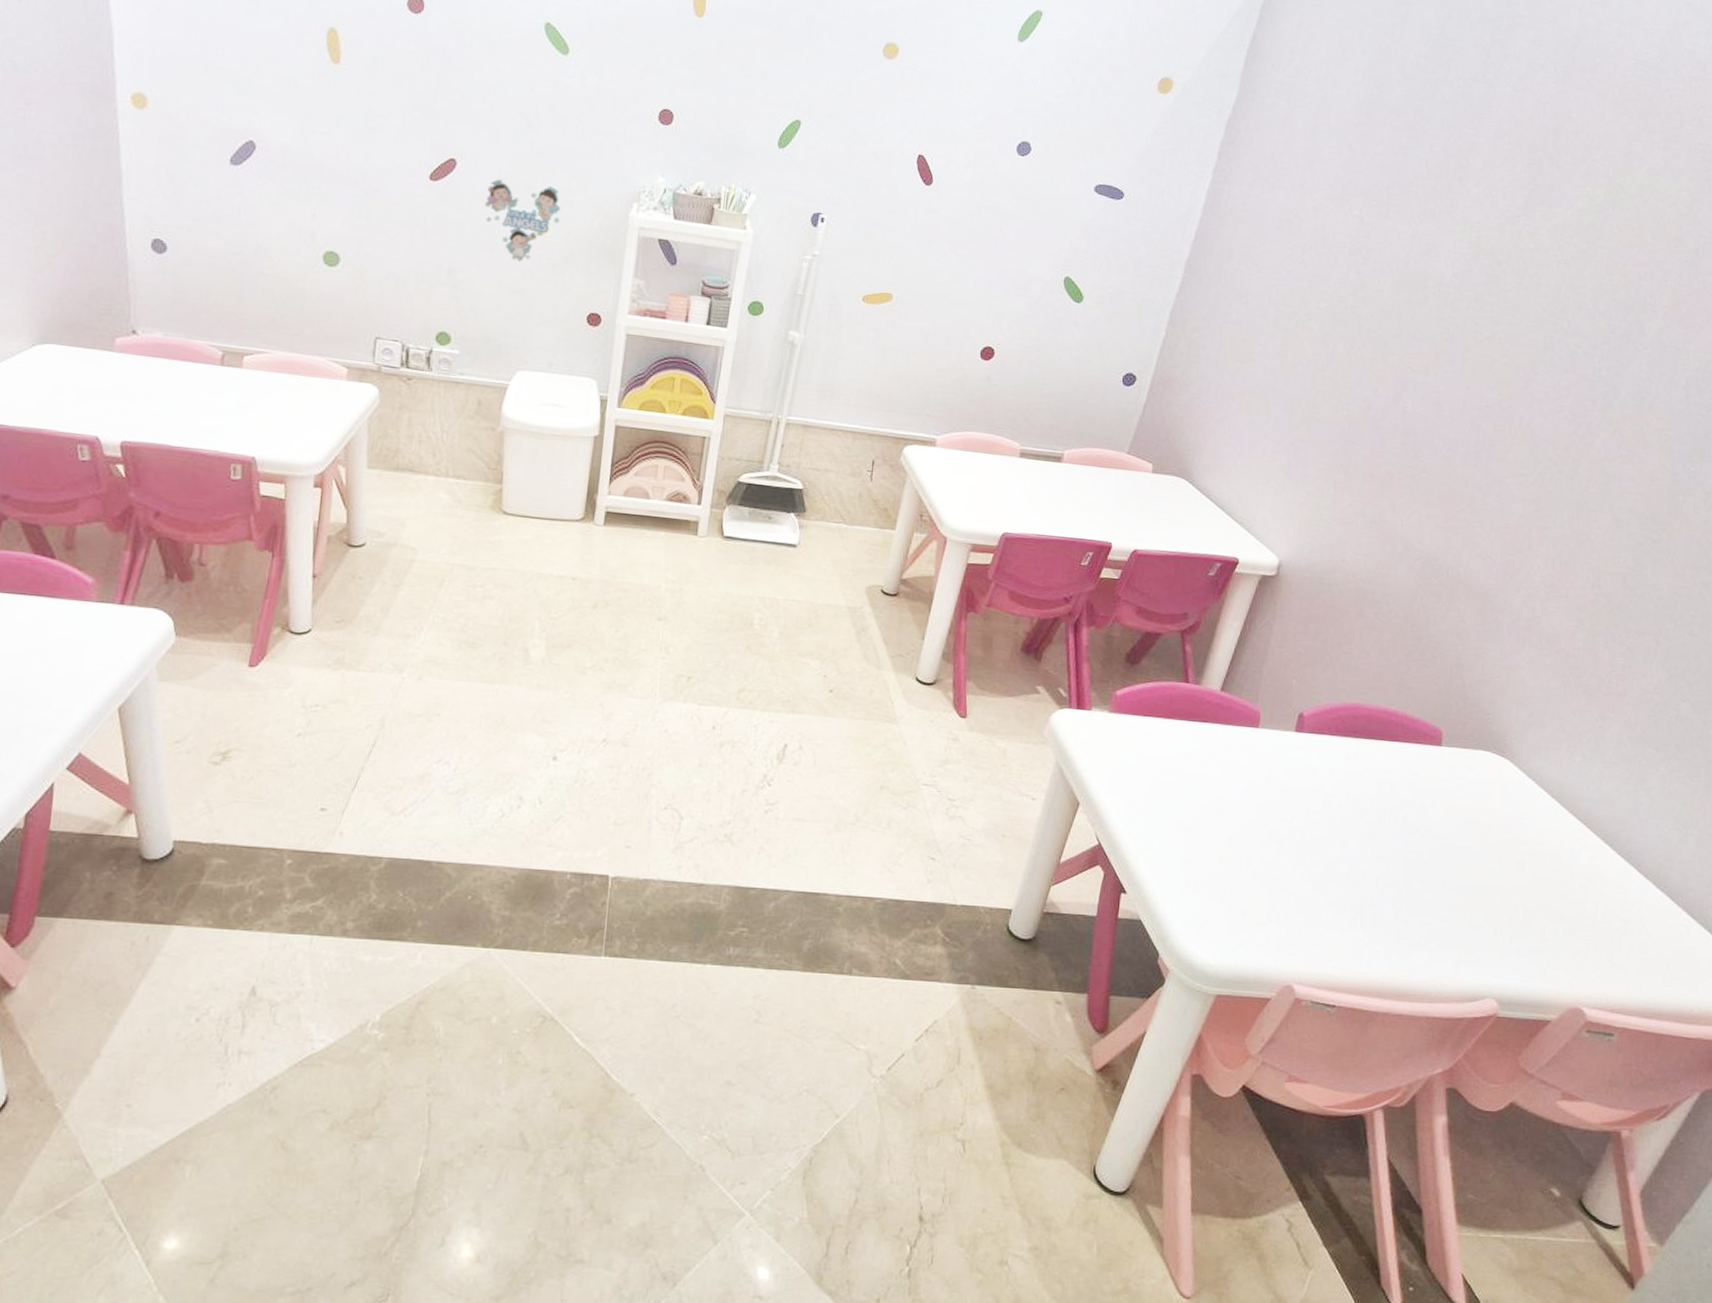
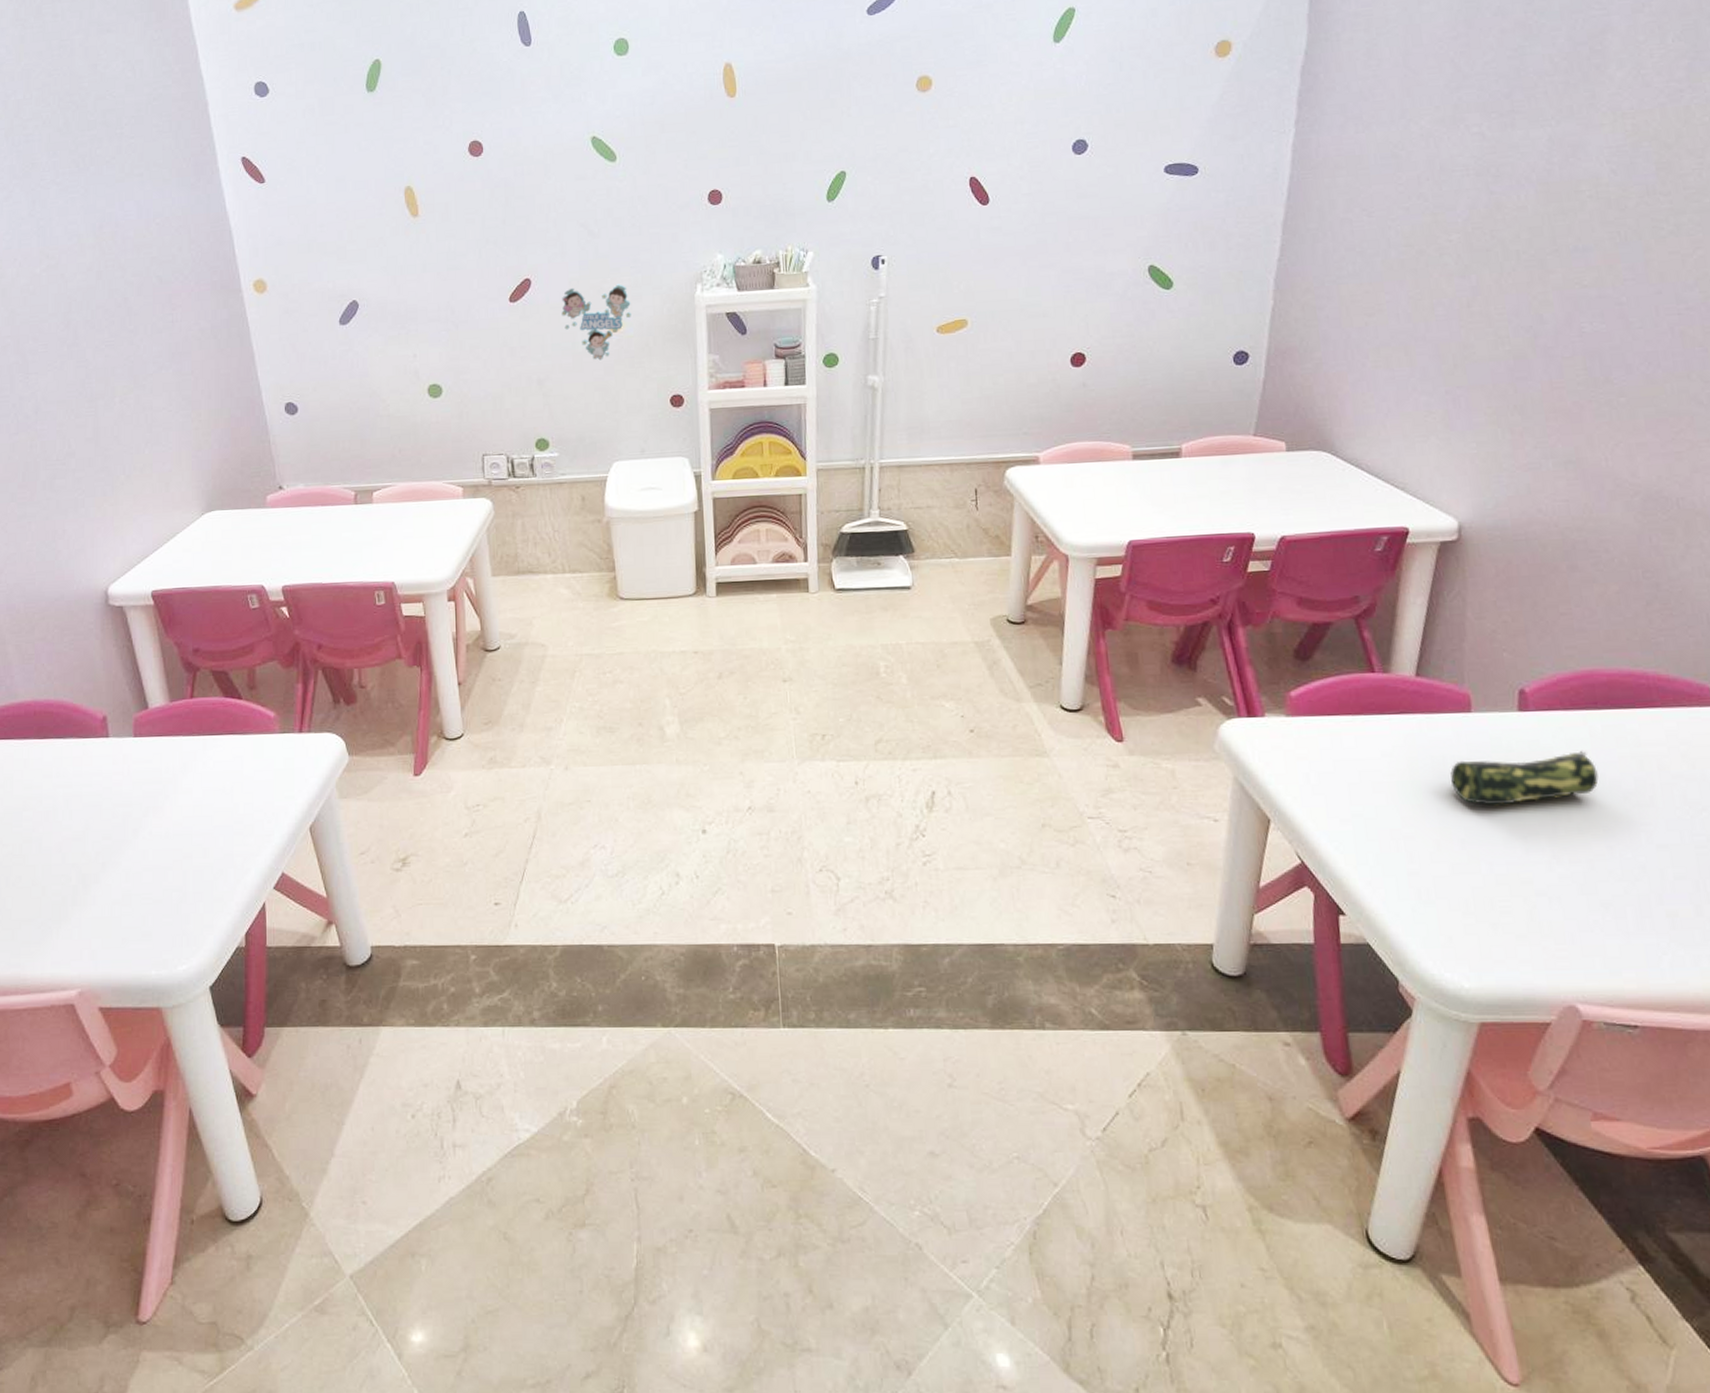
pencil case: none [1232,769,1346,811] -> present [1450,751,1599,806]

